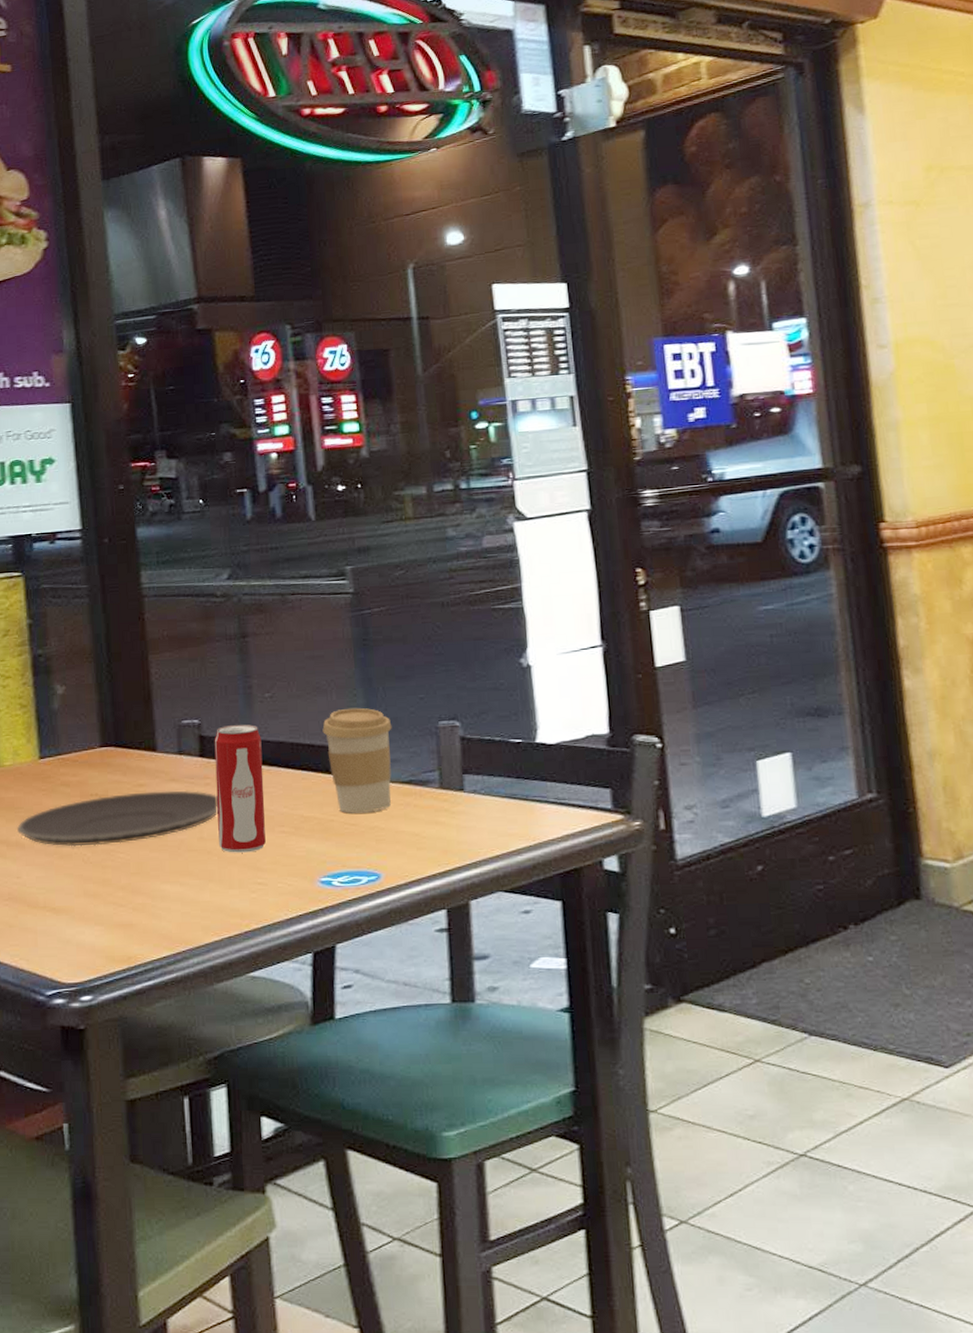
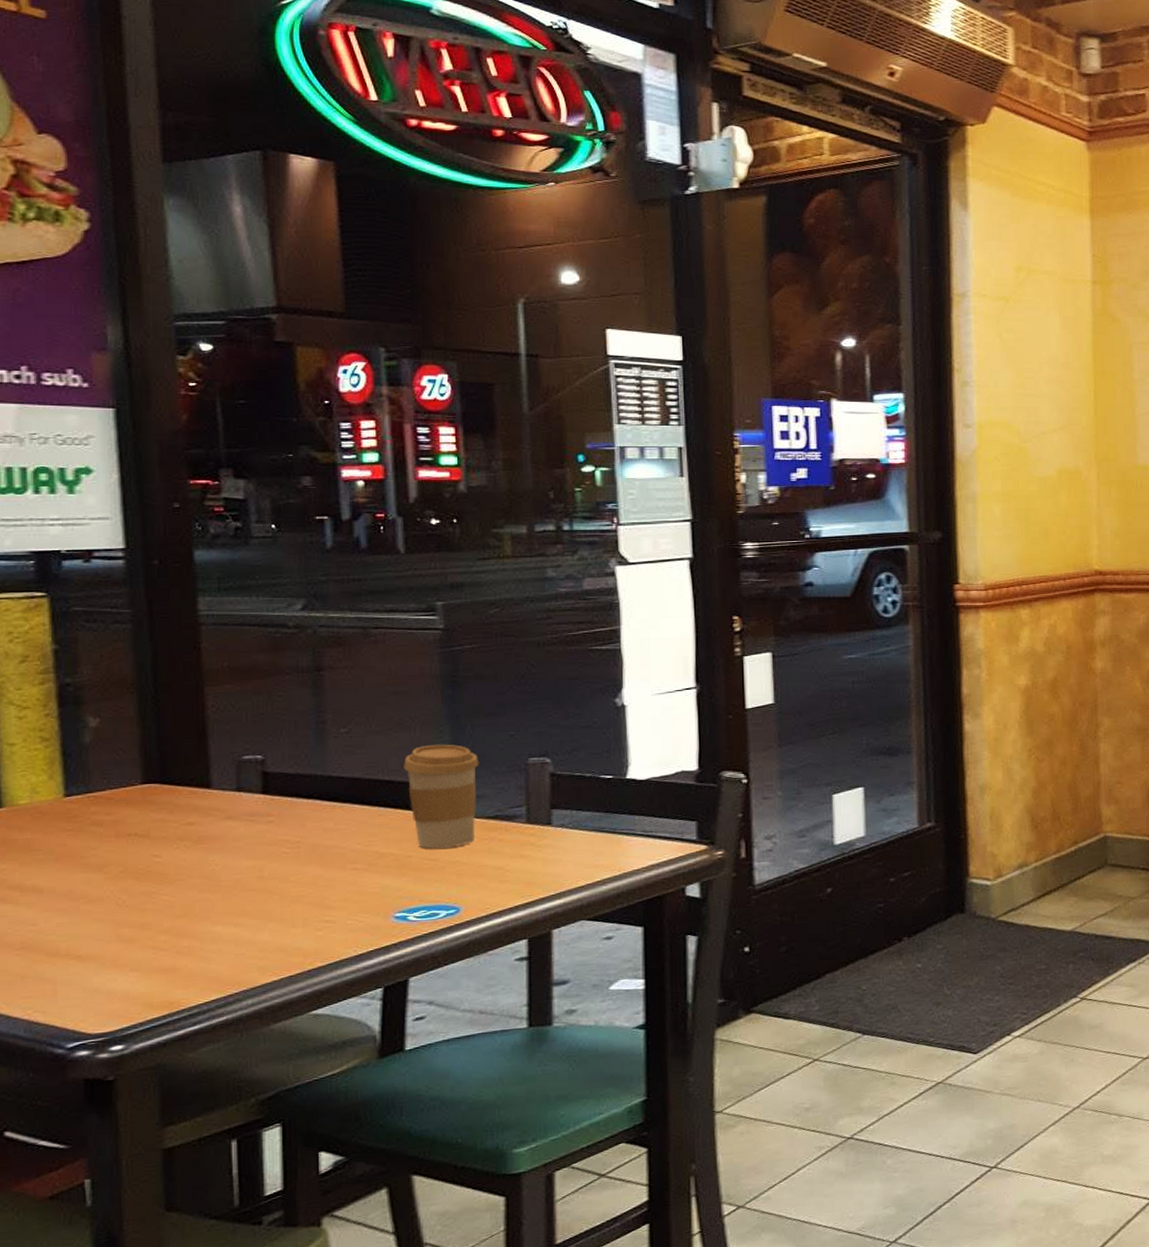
plate: present [17,790,219,847] -> none [34,828,282,890]
beverage can: present [214,724,266,853] -> none [279,760,336,892]

